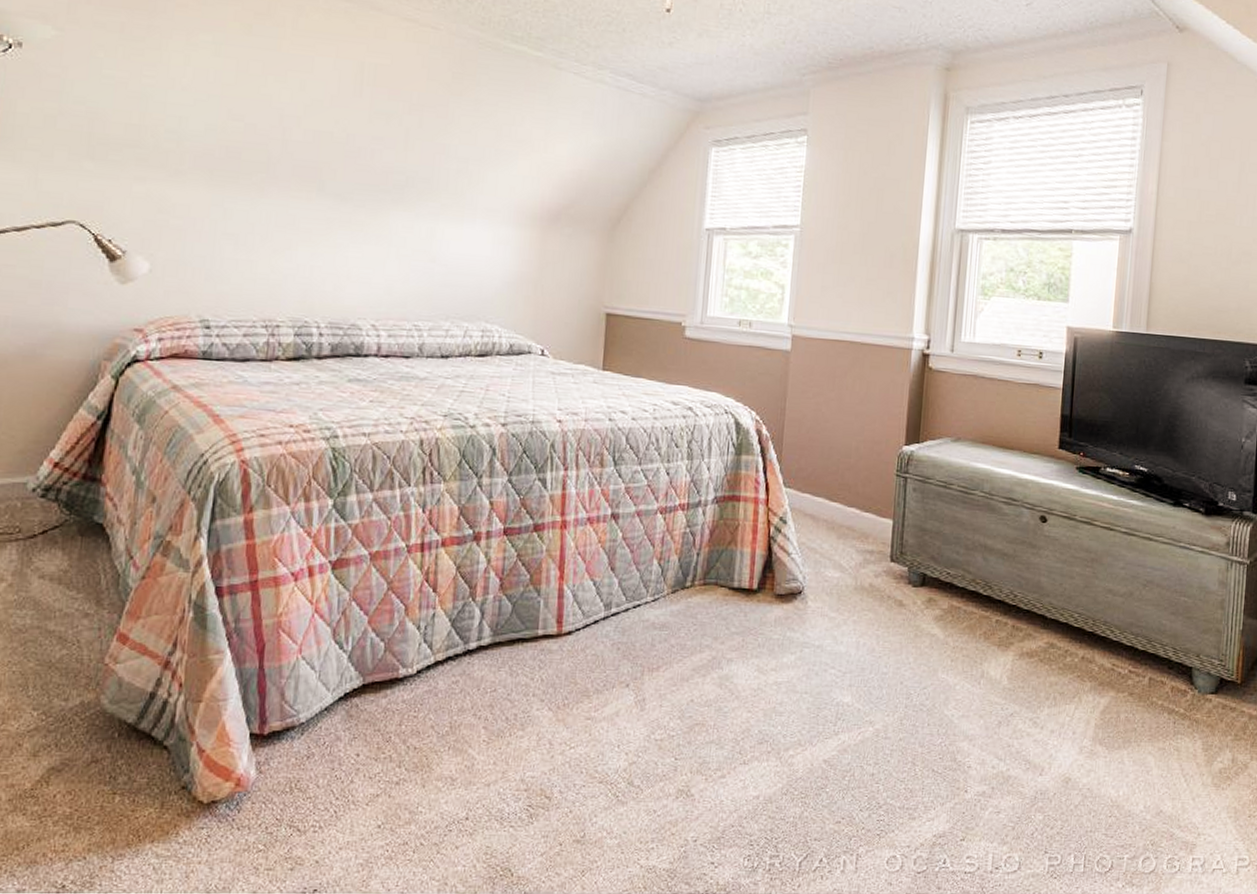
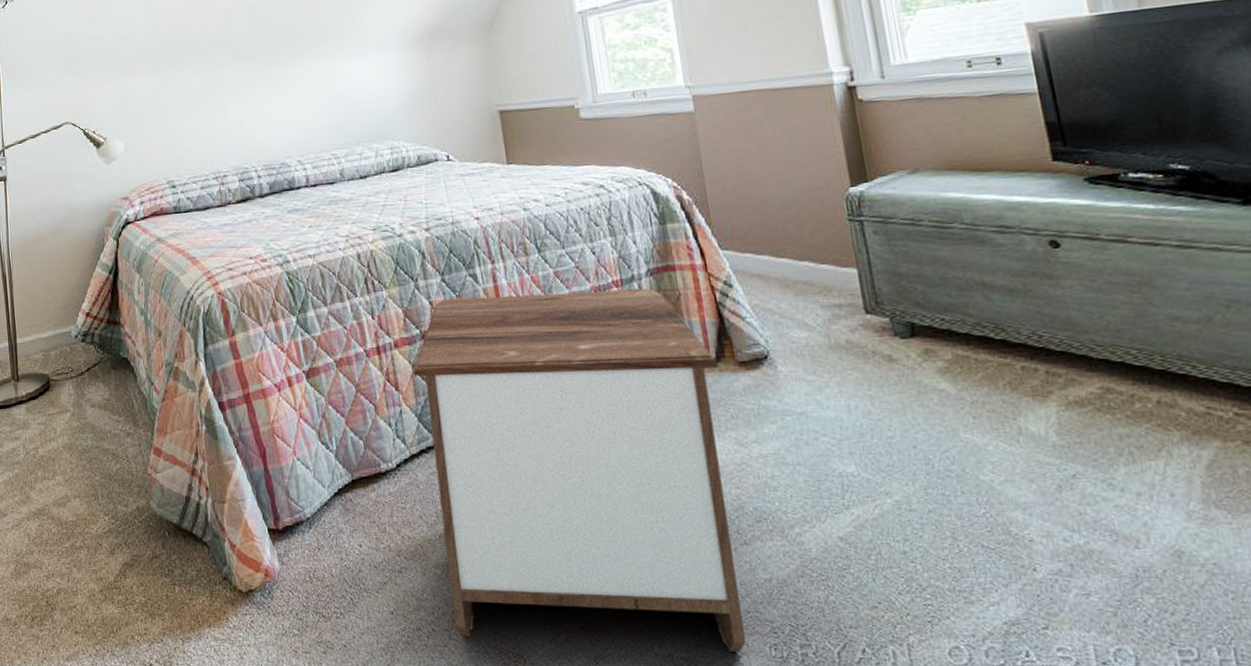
nightstand: none [446,500,758,863] -> present [413,288,746,652]

